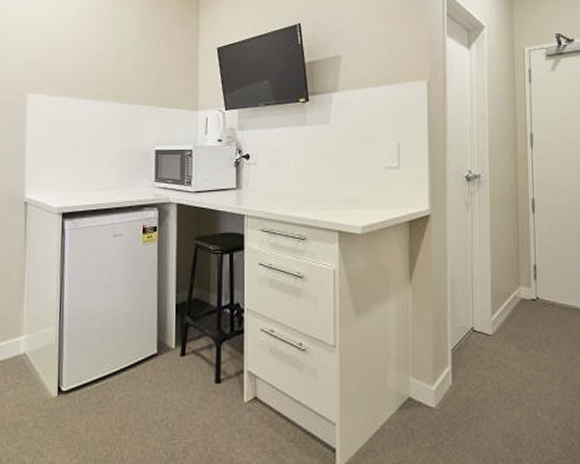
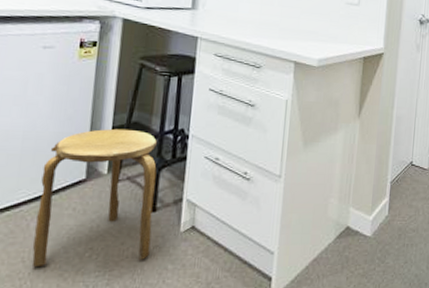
stool: none [119,305,218,434] -> present [31,128,157,266]

